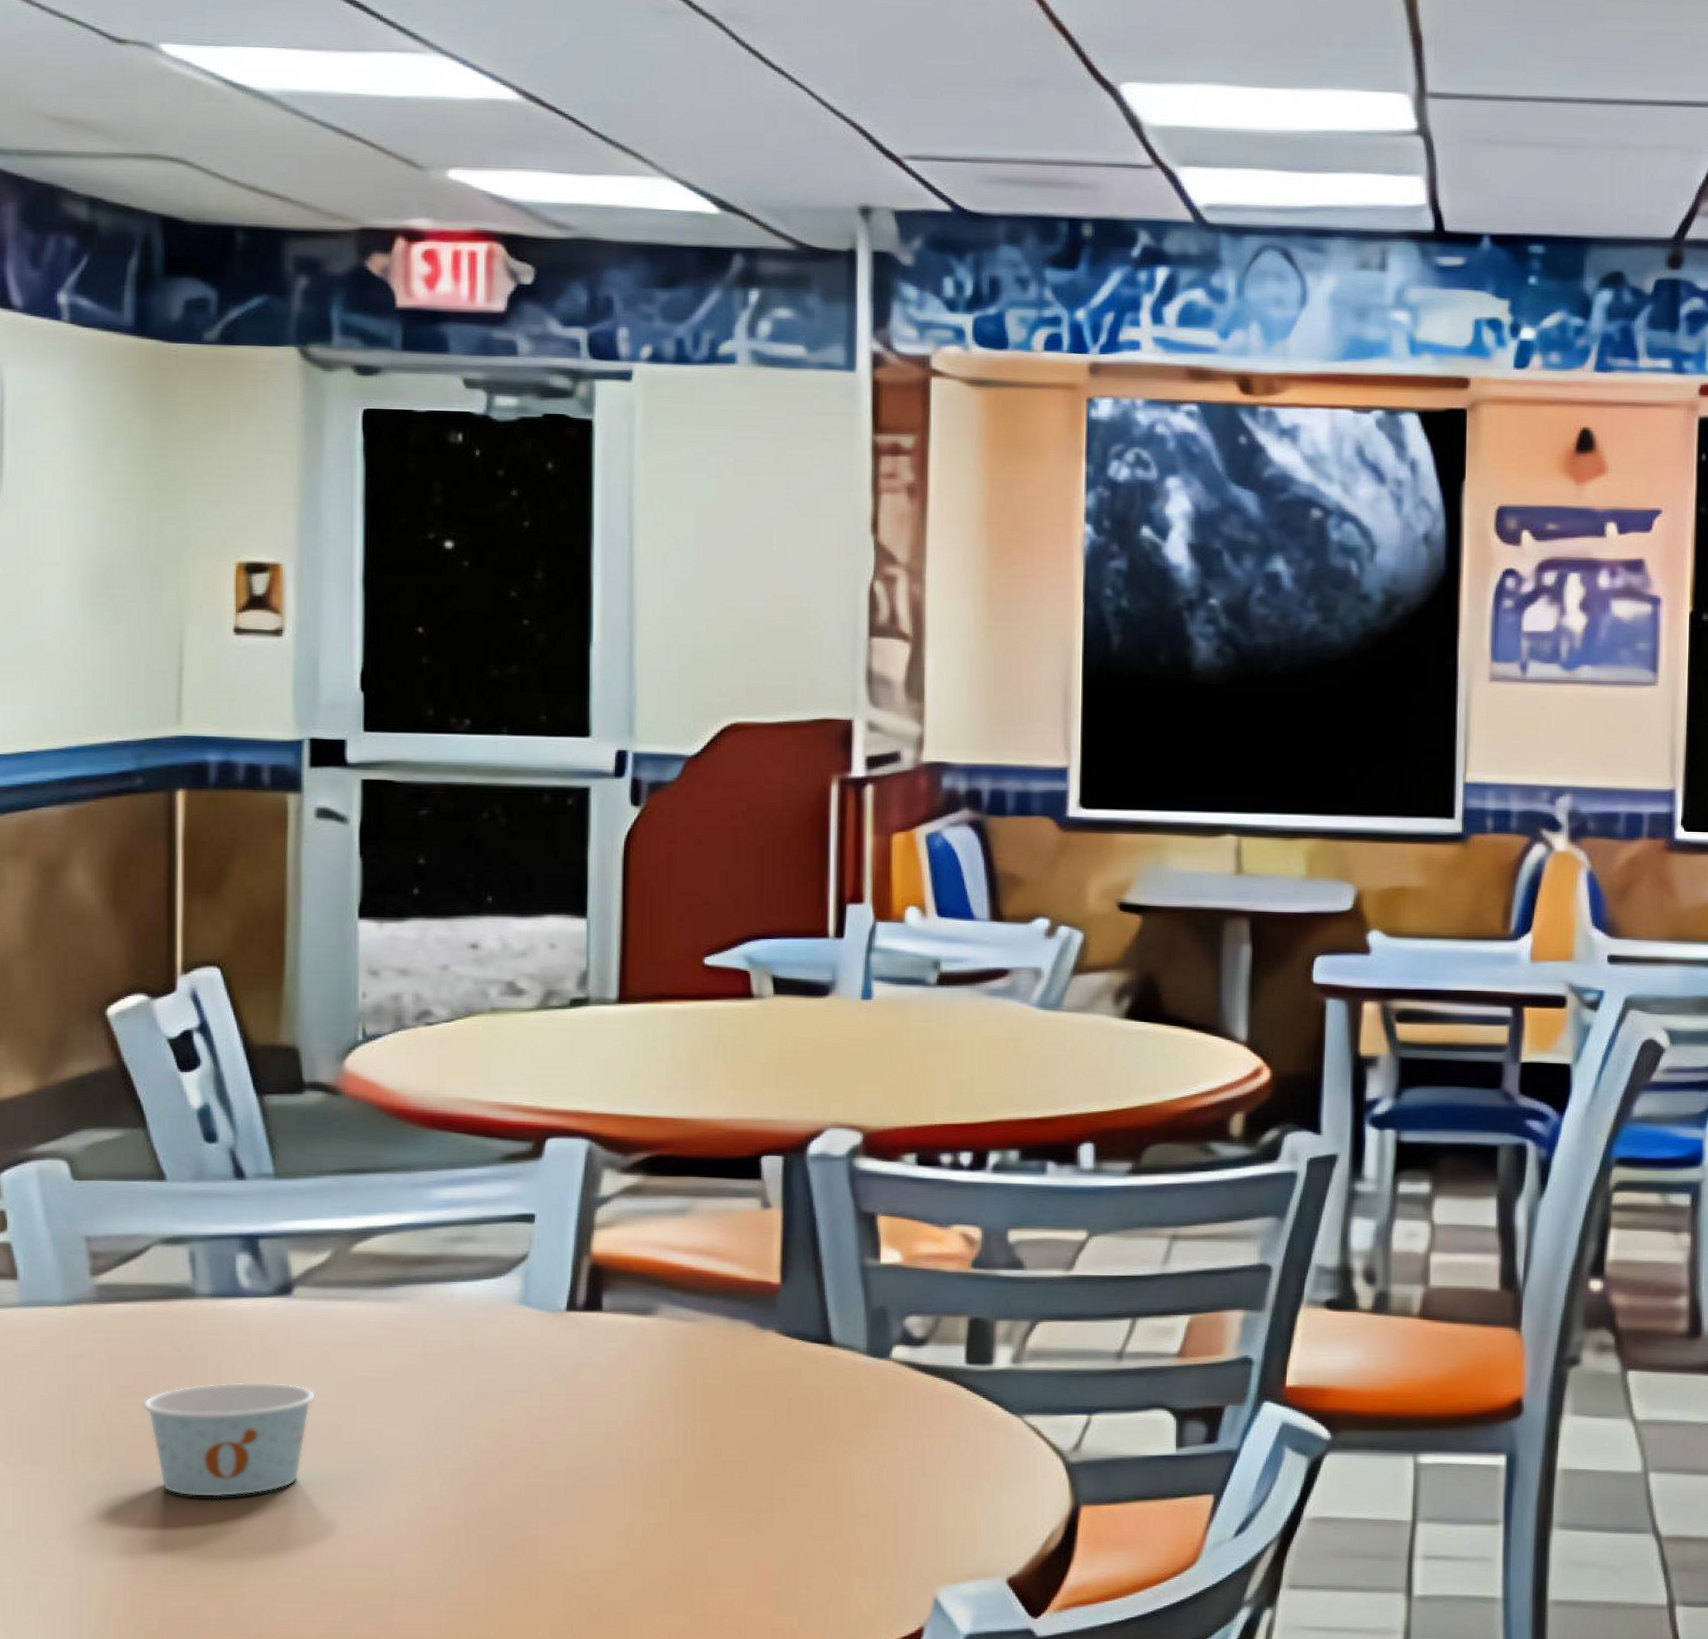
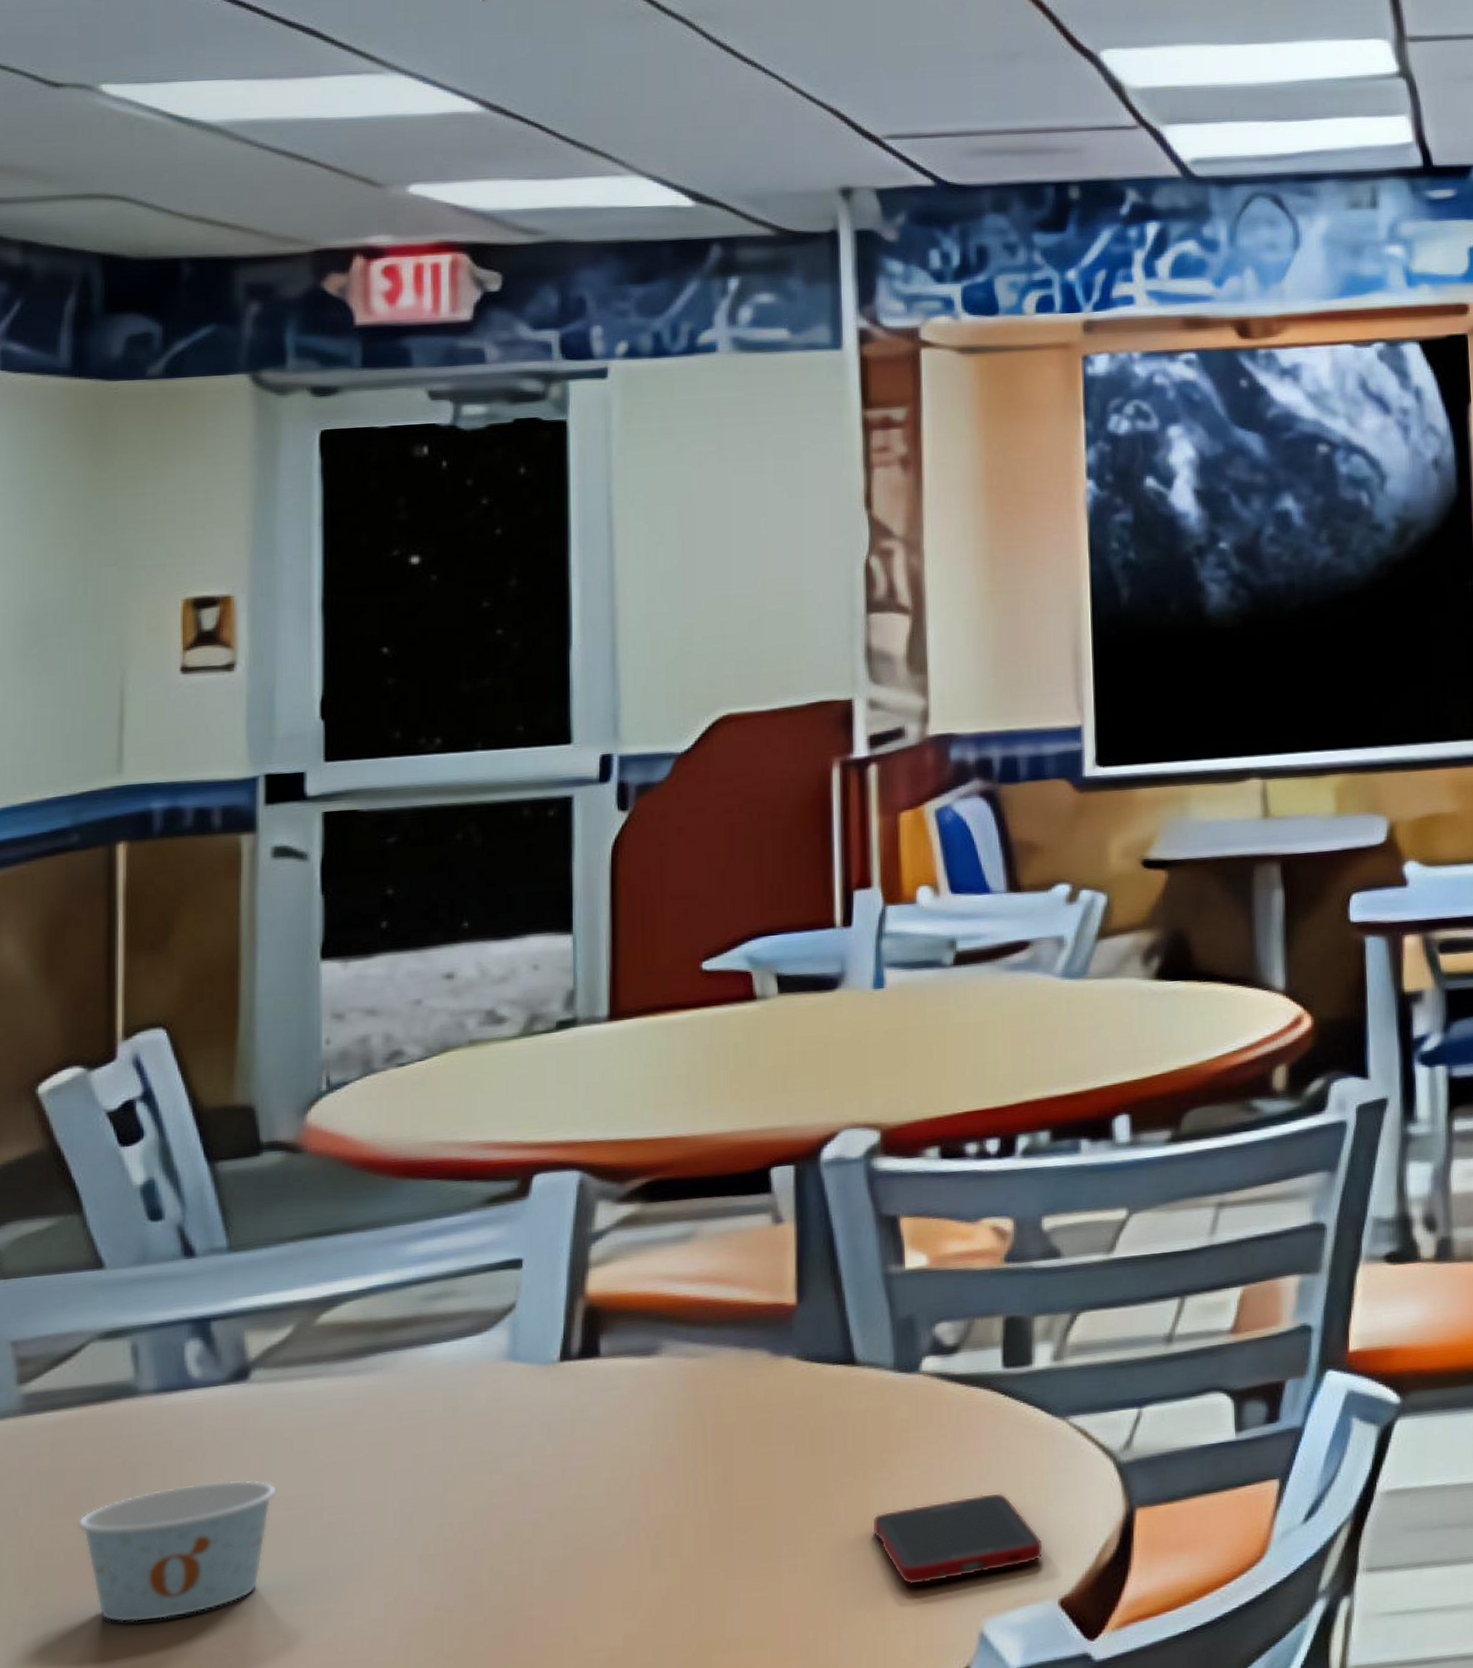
cell phone: none [842,1475,996,1550] -> present [872,1492,1044,1586]

